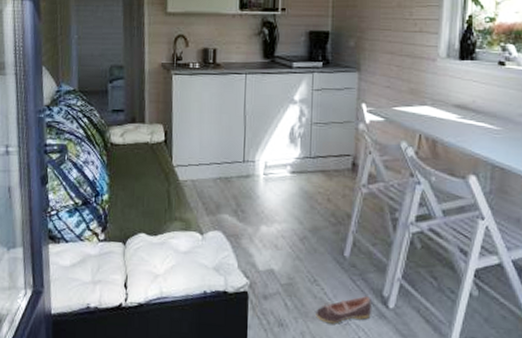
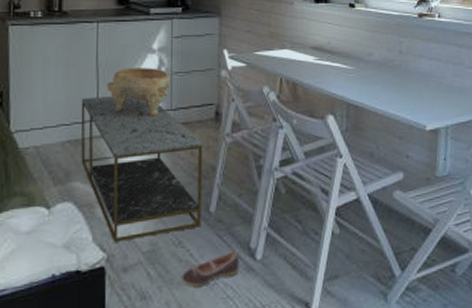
coffee table: none [229,140,340,272] -> present [81,95,203,242]
decorative bowl: none [252,116,311,162] -> present [106,68,171,116]

